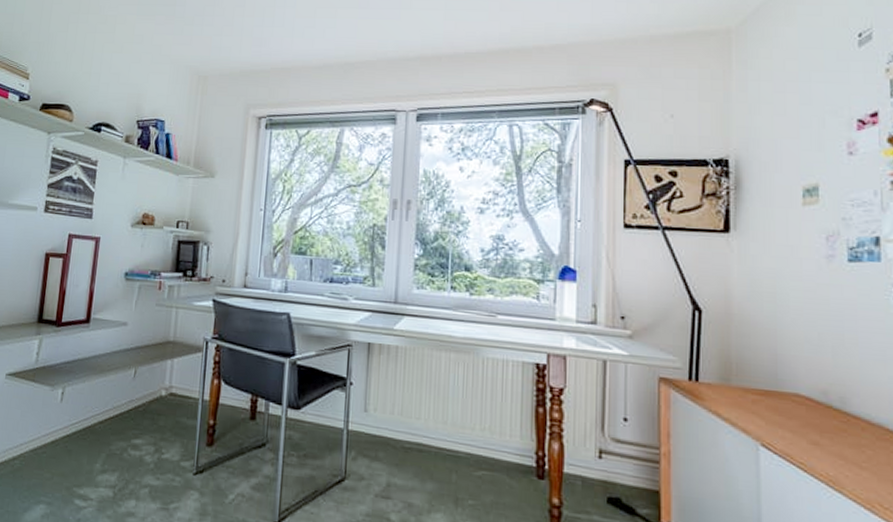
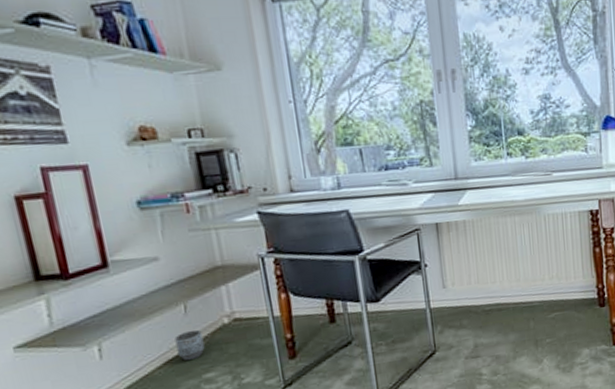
planter: none [118,394,142,423] -> present [174,329,205,361]

